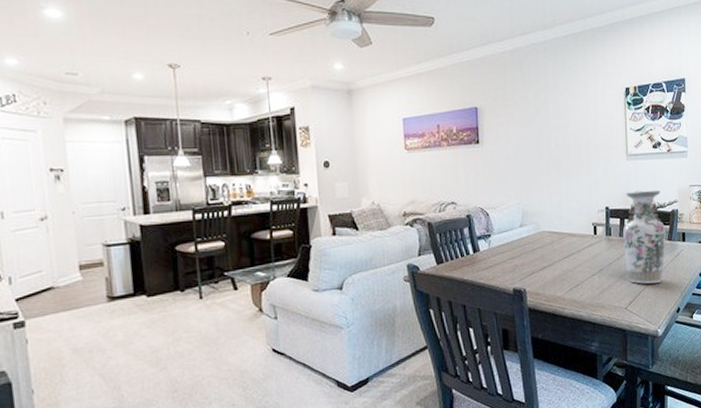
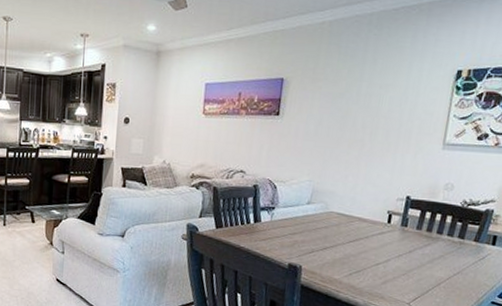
vase: present [622,191,666,284] -> none [417,184,477,284]

